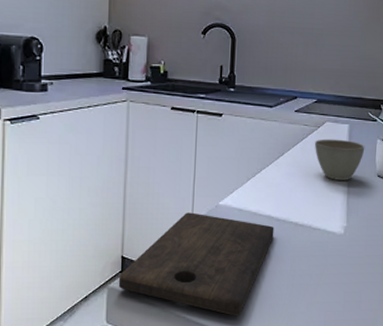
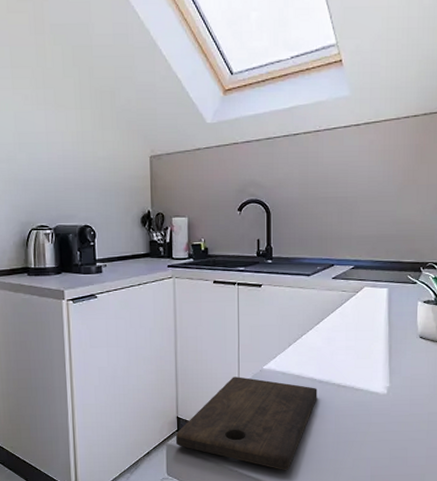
cup: present [314,139,365,180] -> none [353,303,406,343]

